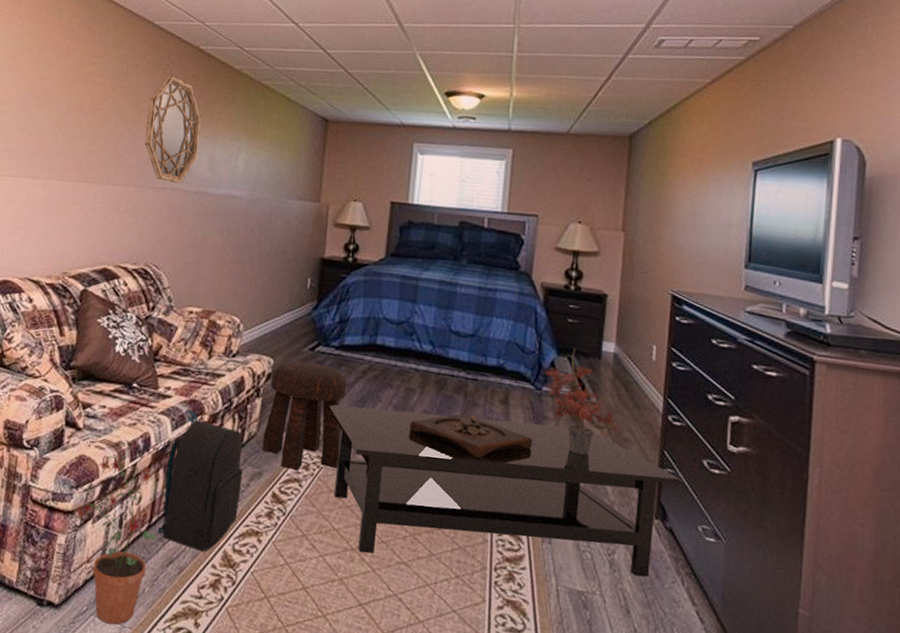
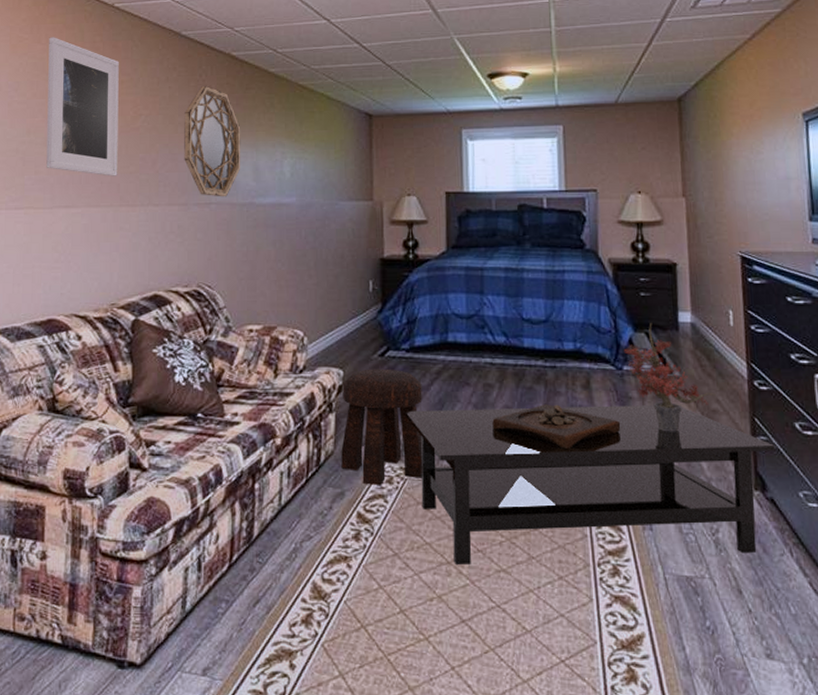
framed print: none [15,14,93,153] -> present [46,37,119,177]
potted plant: present [76,455,157,625] -> none [150,493,239,678]
backpack: present [157,409,243,552] -> none [239,435,324,586]

